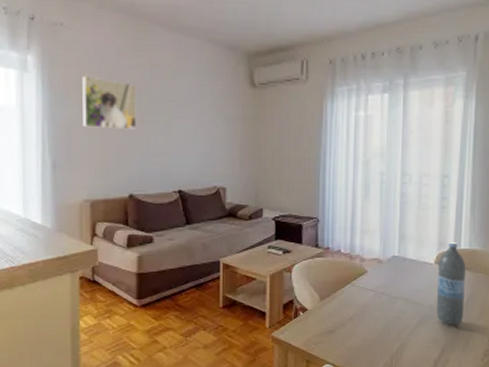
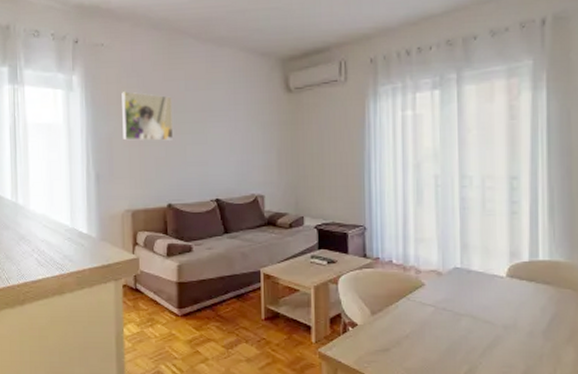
water bottle: present [436,241,467,326] -> none [511,251,548,350]

